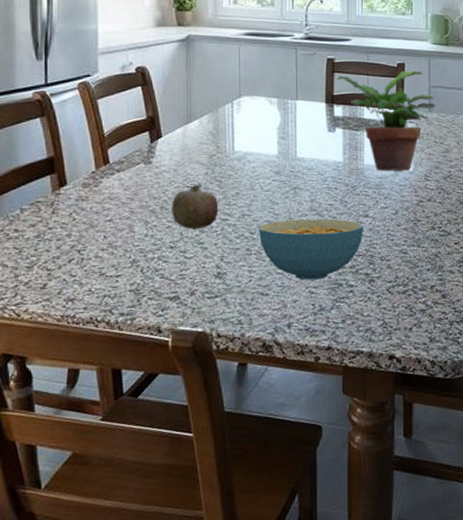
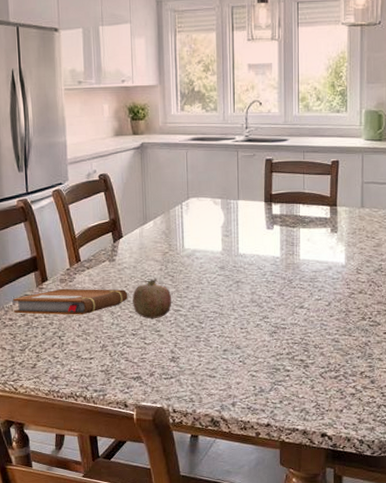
notebook: none [20,194,166,226] -> present [12,288,128,315]
cereal bowl: present [259,219,364,280] -> none [206,310,300,365]
potted plant: present [336,70,435,171] -> none [274,167,368,265]

